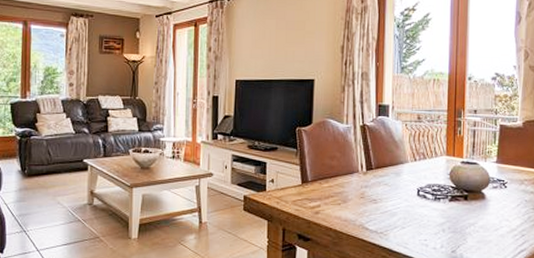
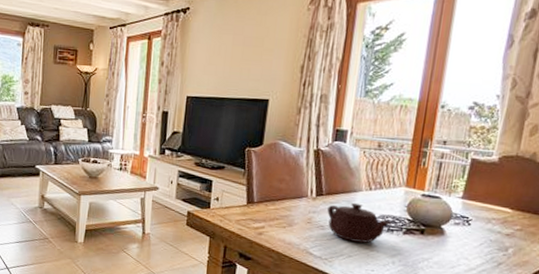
teapot: none [378,174,438,213] -> present [327,202,392,243]

